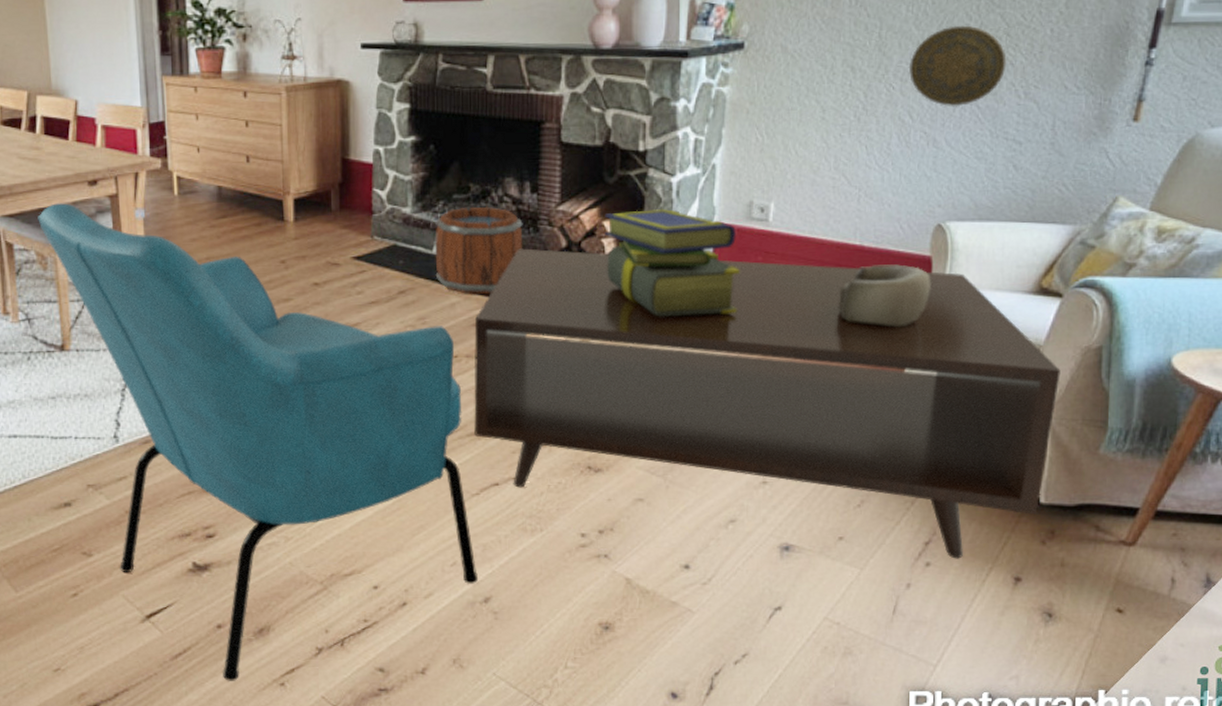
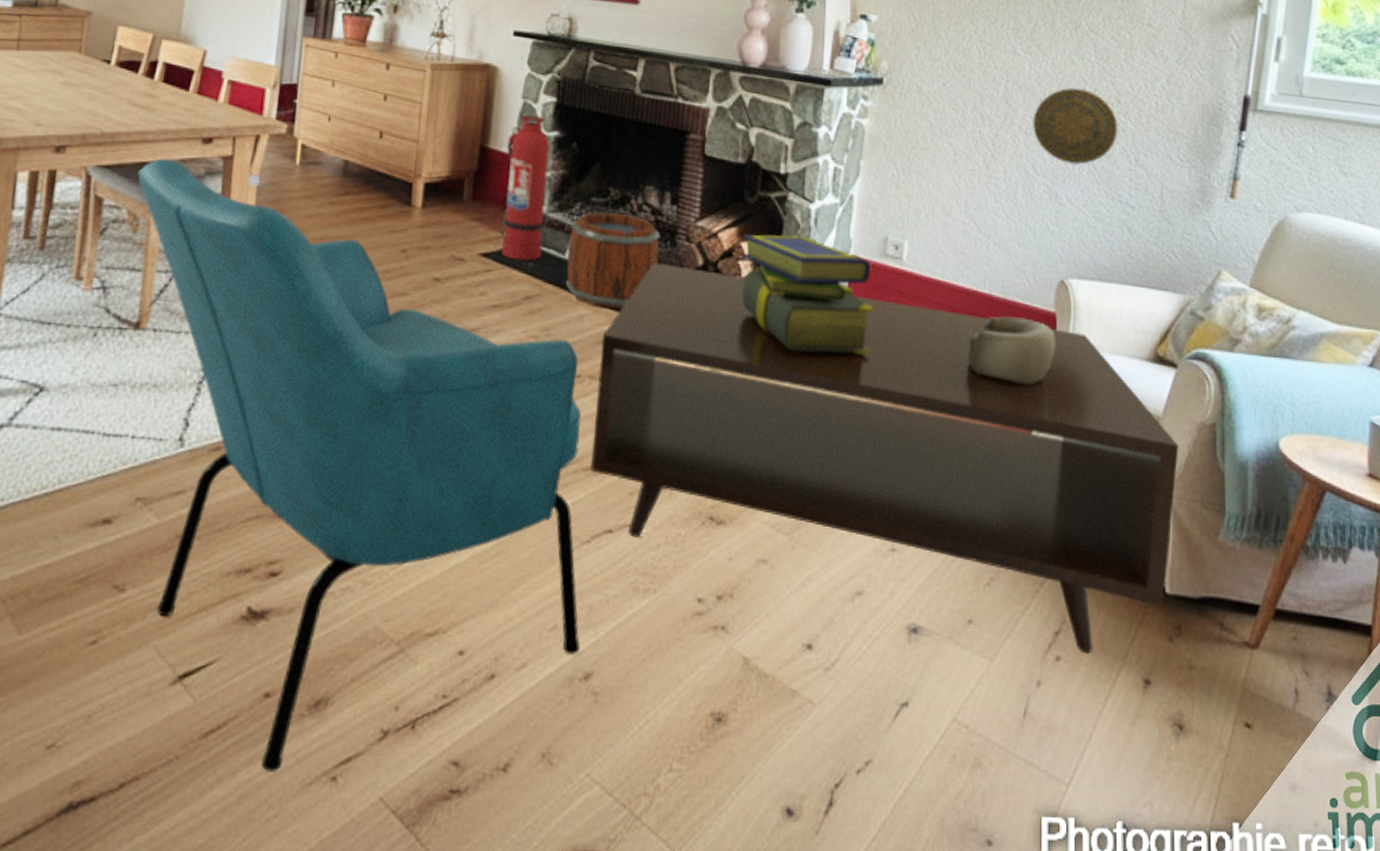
fire extinguisher: none [366,123,411,260] -> present [501,115,550,261]

